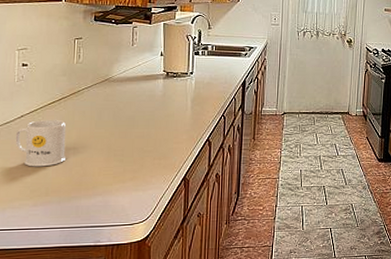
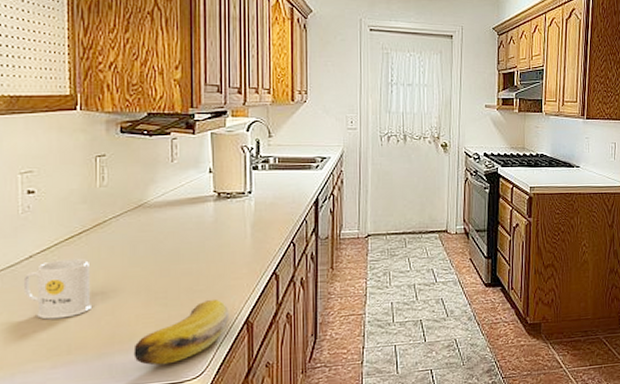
banana: none [95,159,171,209] -> present [133,300,230,366]

